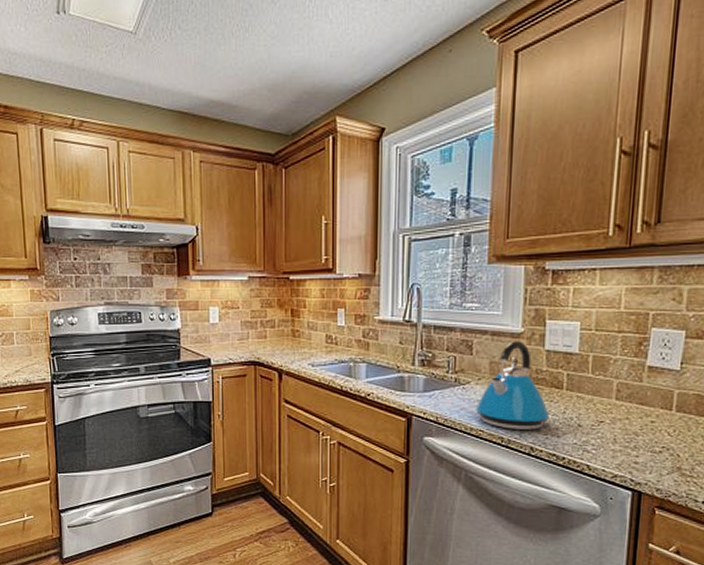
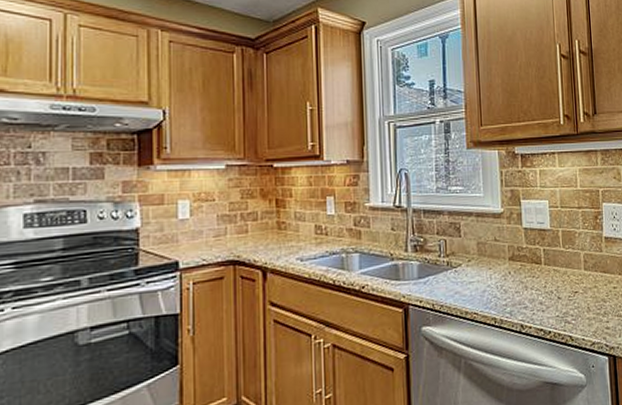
kettle: present [476,341,550,430] -> none [469,221,533,309]

